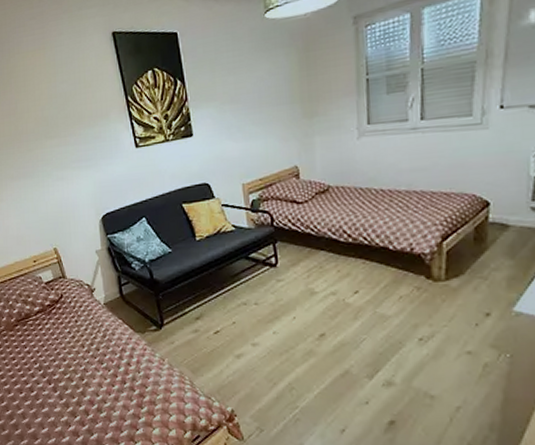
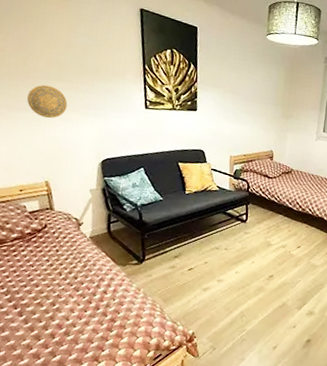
decorative plate: none [23,146,61,182] -> present [26,84,68,119]

